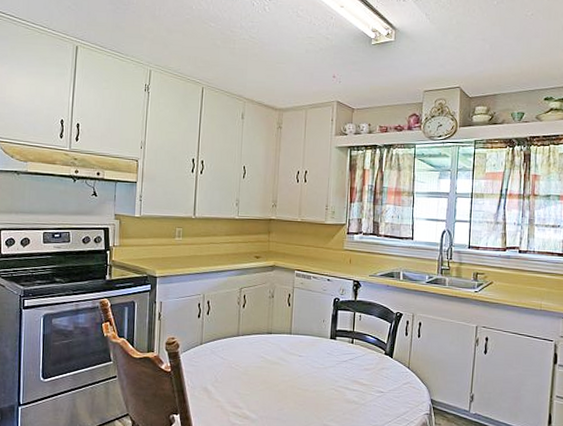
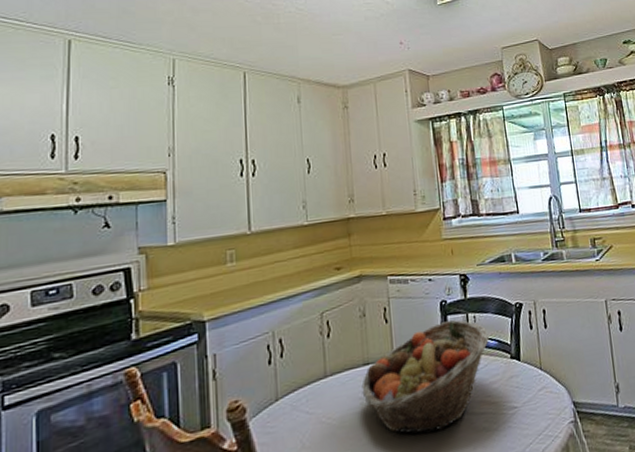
fruit basket: none [264,315,370,395] -> present [361,320,489,434]

